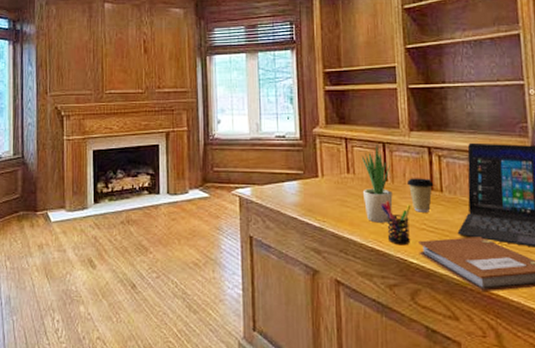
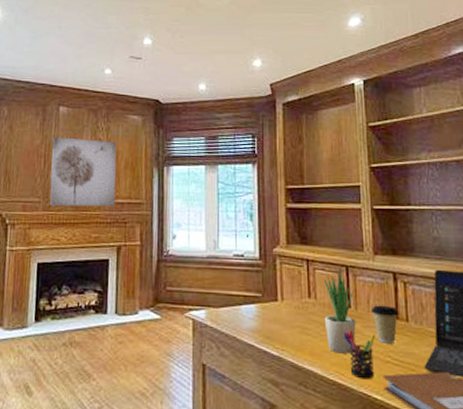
wall art: none [99,32,162,98] -> present [50,137,117,207]

